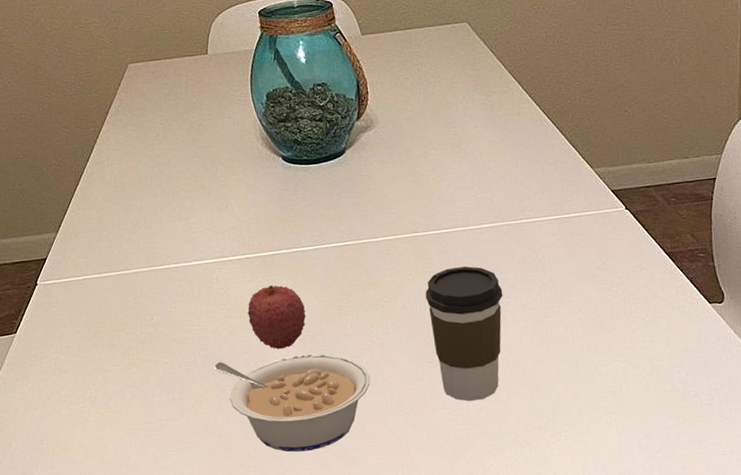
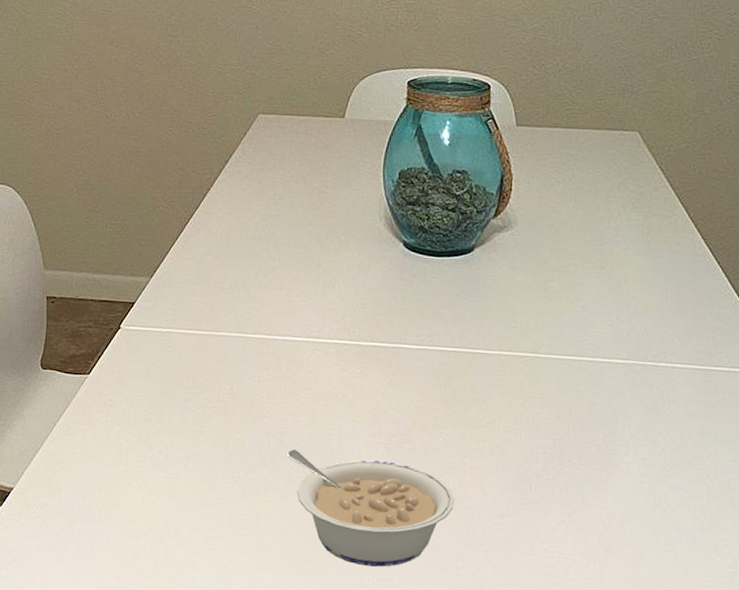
fruit: present [248,285,306,350] -> none [333,378,398,450]
coffee cup: present [425,266,503,402] -> none [533,400,623,554]

